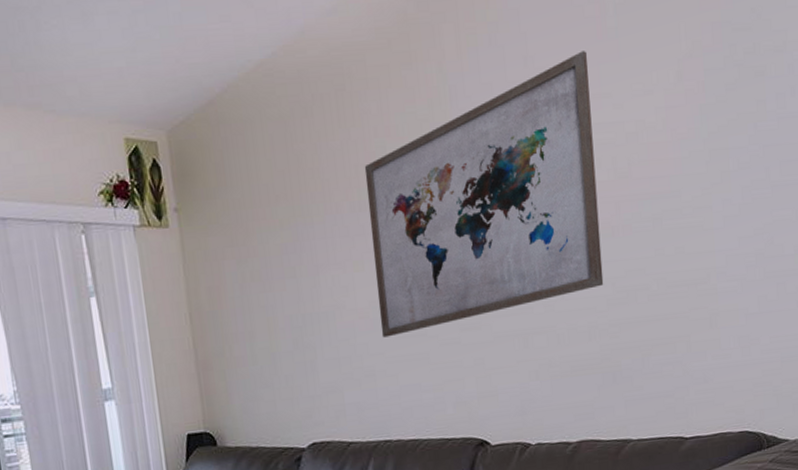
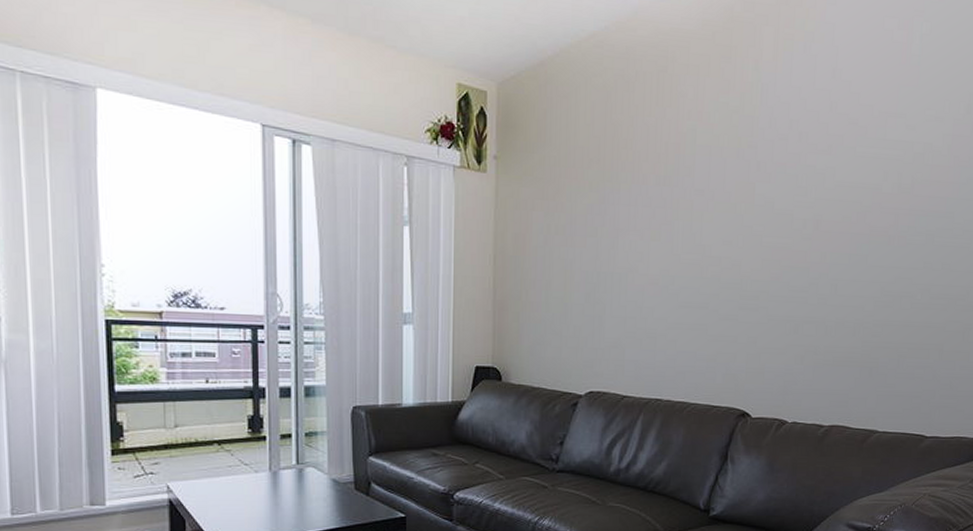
wall art: present [364,51,604,338] -> none [667,72,891,305]

